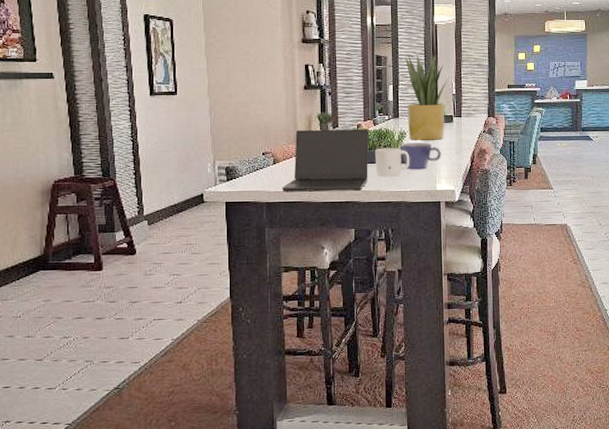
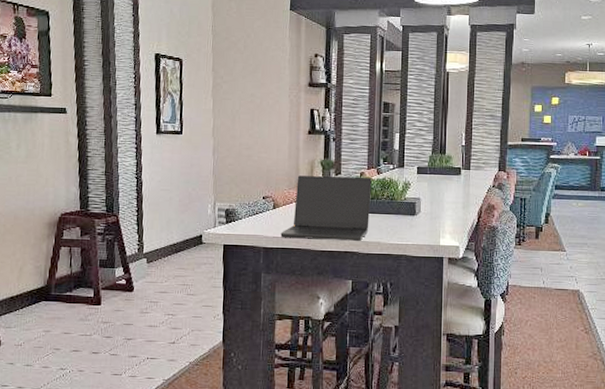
mug: present [375,147,410,177] -> none [377,198,414,229]
cup: present [401,142,442,170] -> none [404,194,447,223]
planter: present [405,51,450,140] -> none [413,99,459,193]

